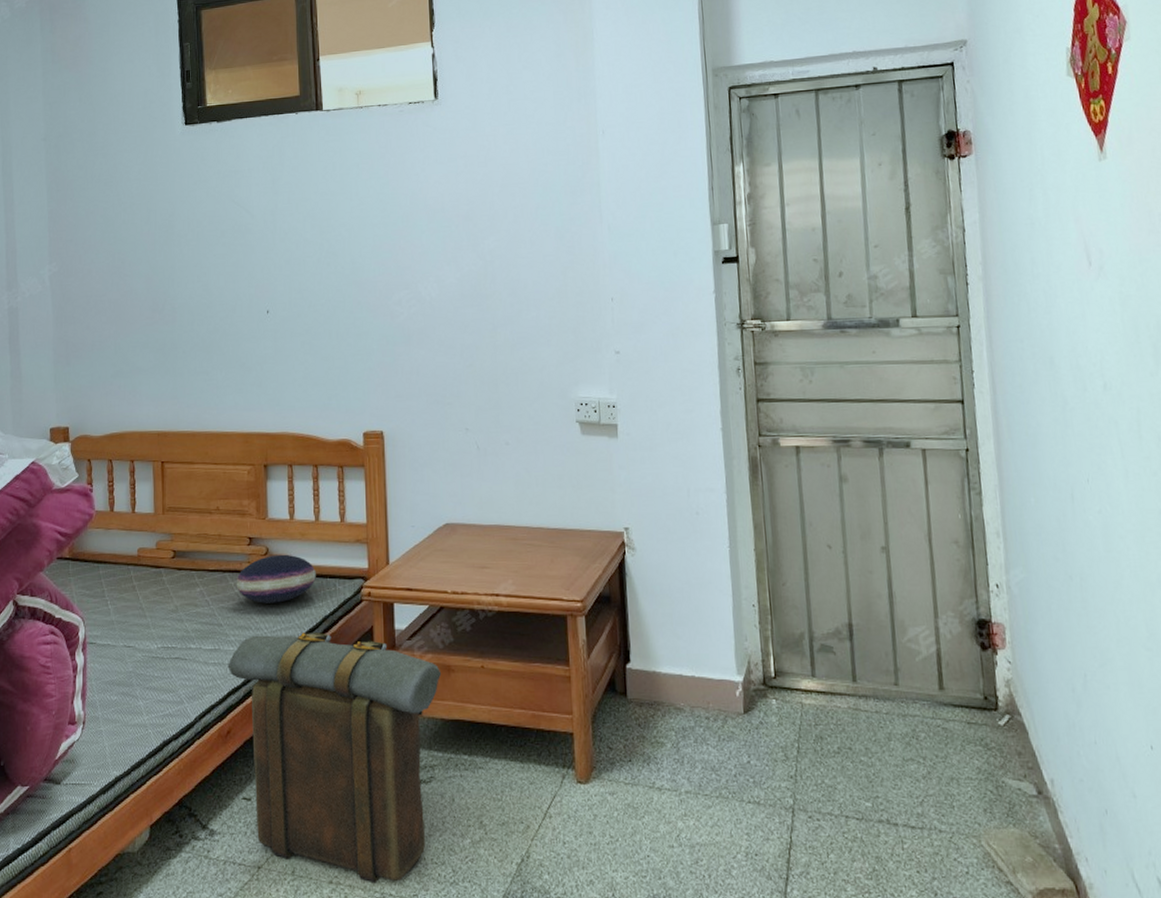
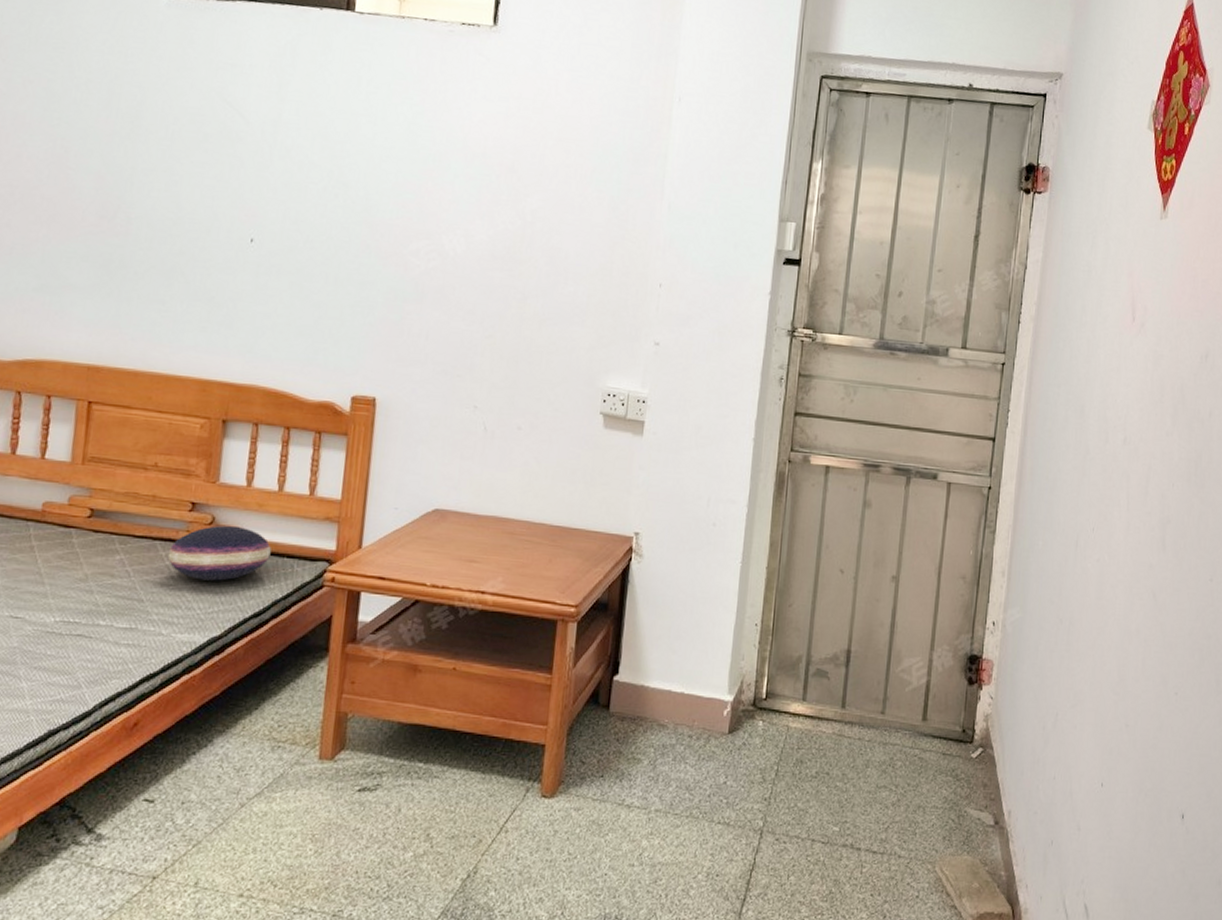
backpack: present [227,632,442,884] -> none [144,615,406,898]

